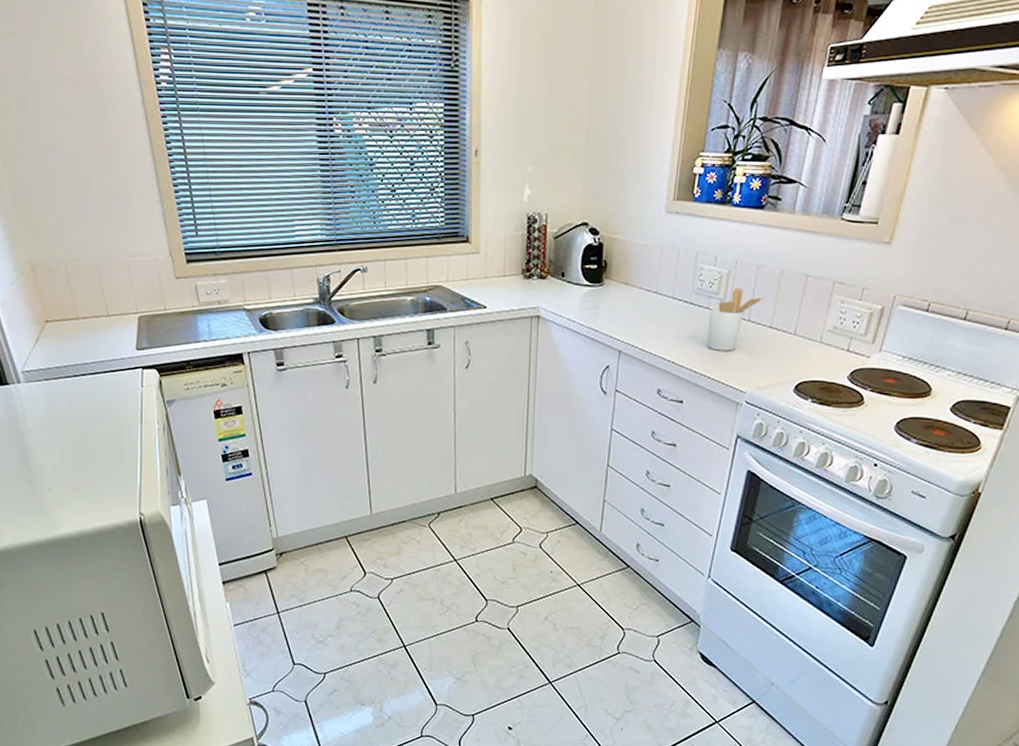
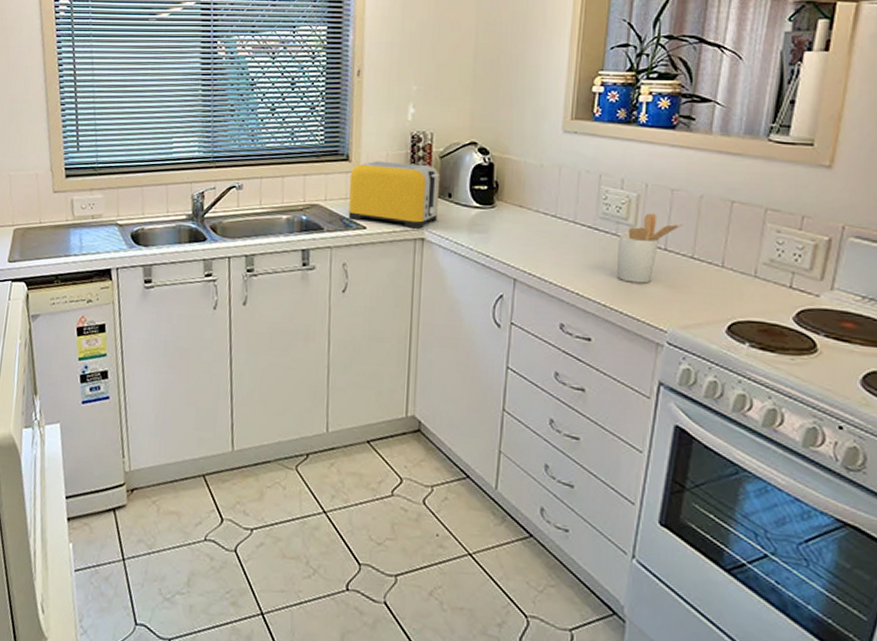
toaster: none [469,242,555,307] -> present [348,160,441,229]

